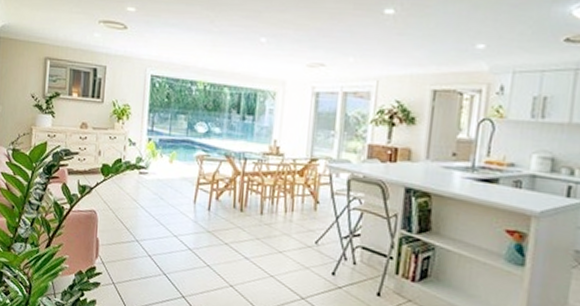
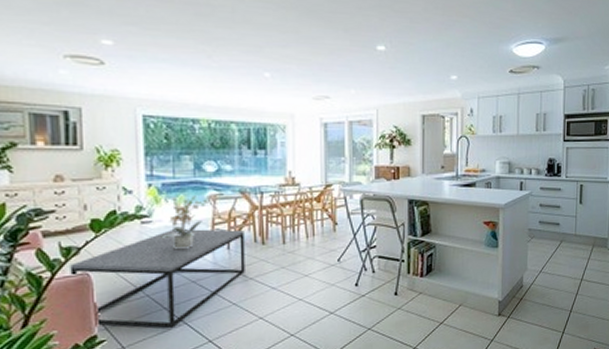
coffee table: none [83,183,225,276] -> present [70,229,245,329]
potted plant: none [153,153,196,204] -> present [161,196,208,250]

